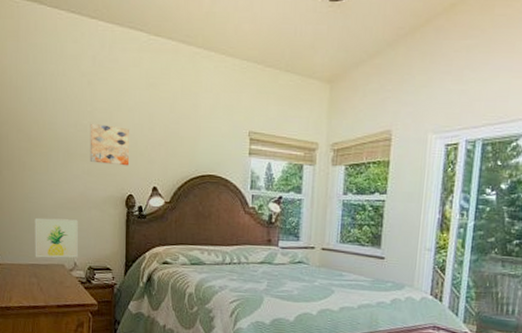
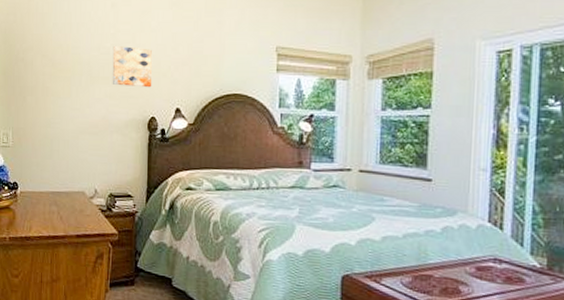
wall art: present [34,218,78,258] -> none [55,143,99,185]

